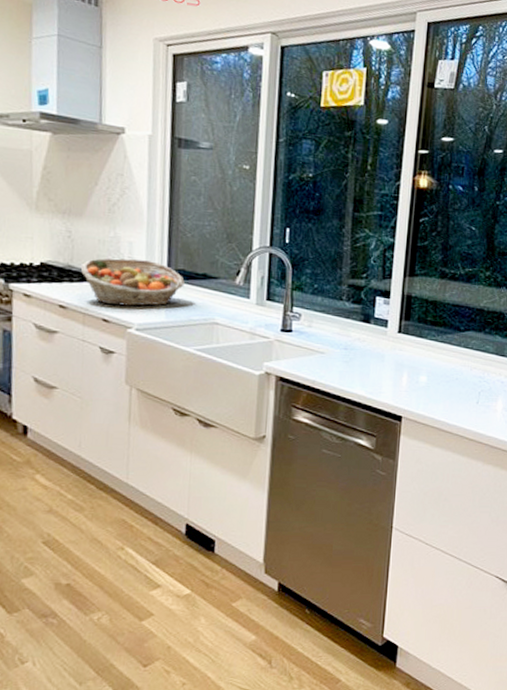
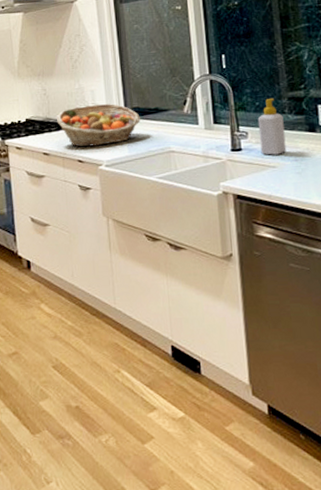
soap bottle: none [311,283,340,341] -> present [257,99,287,155]

